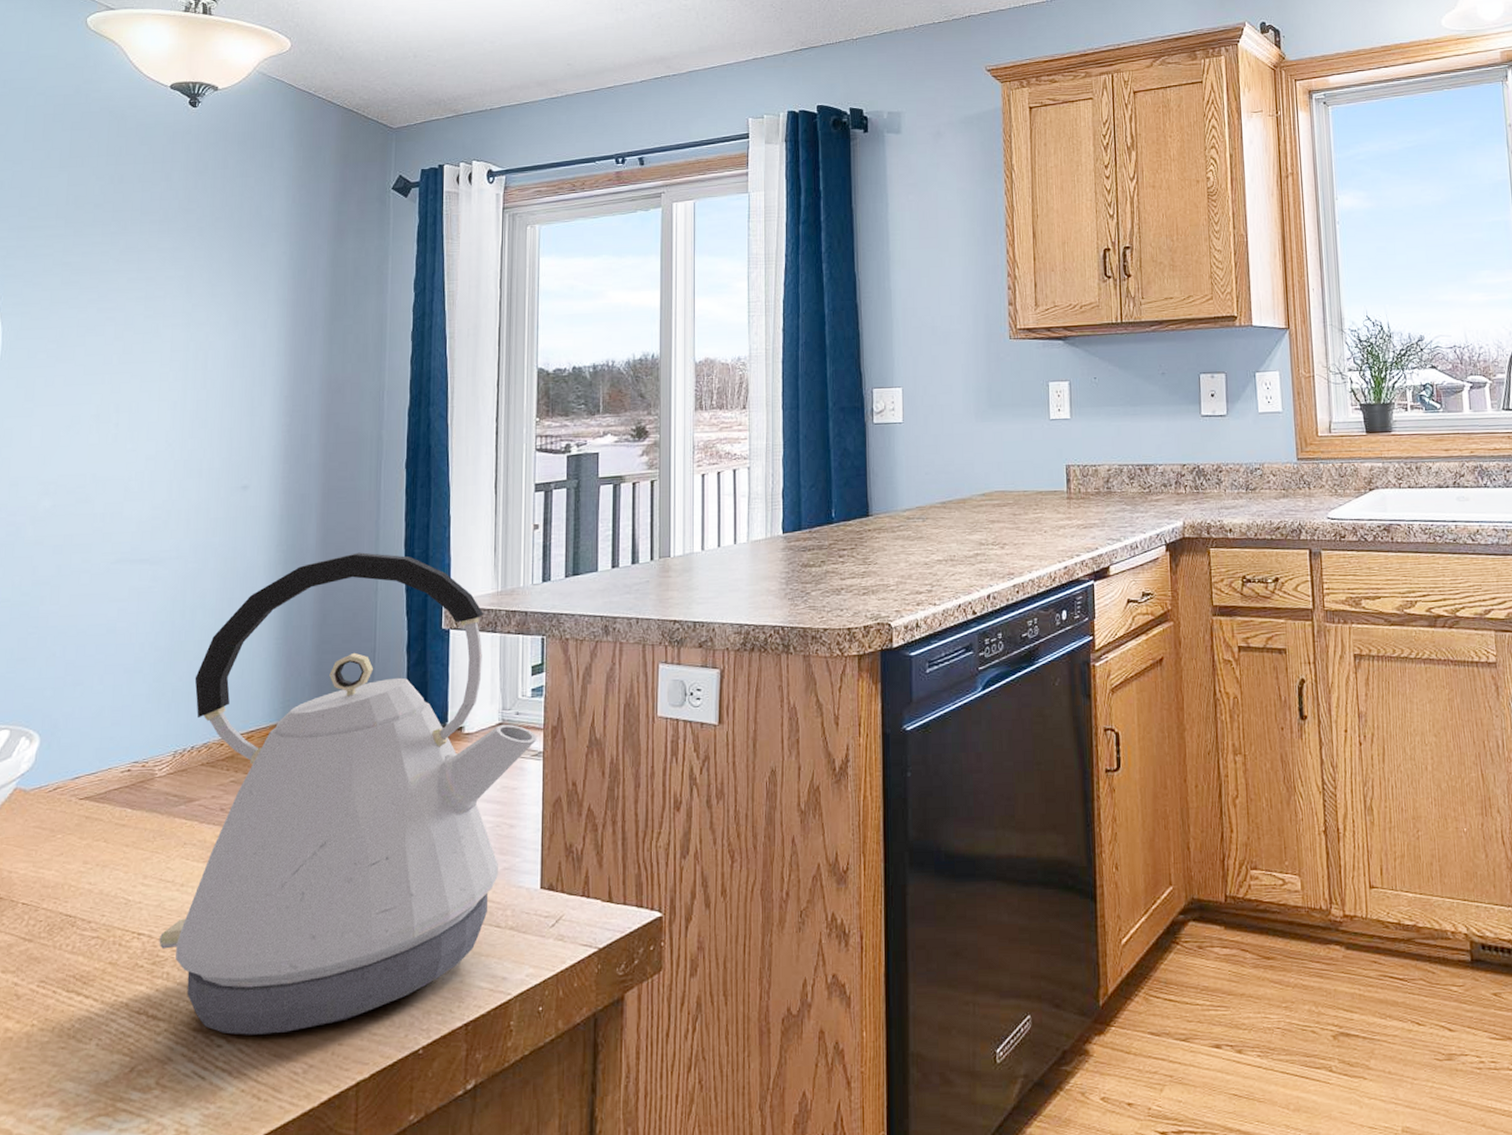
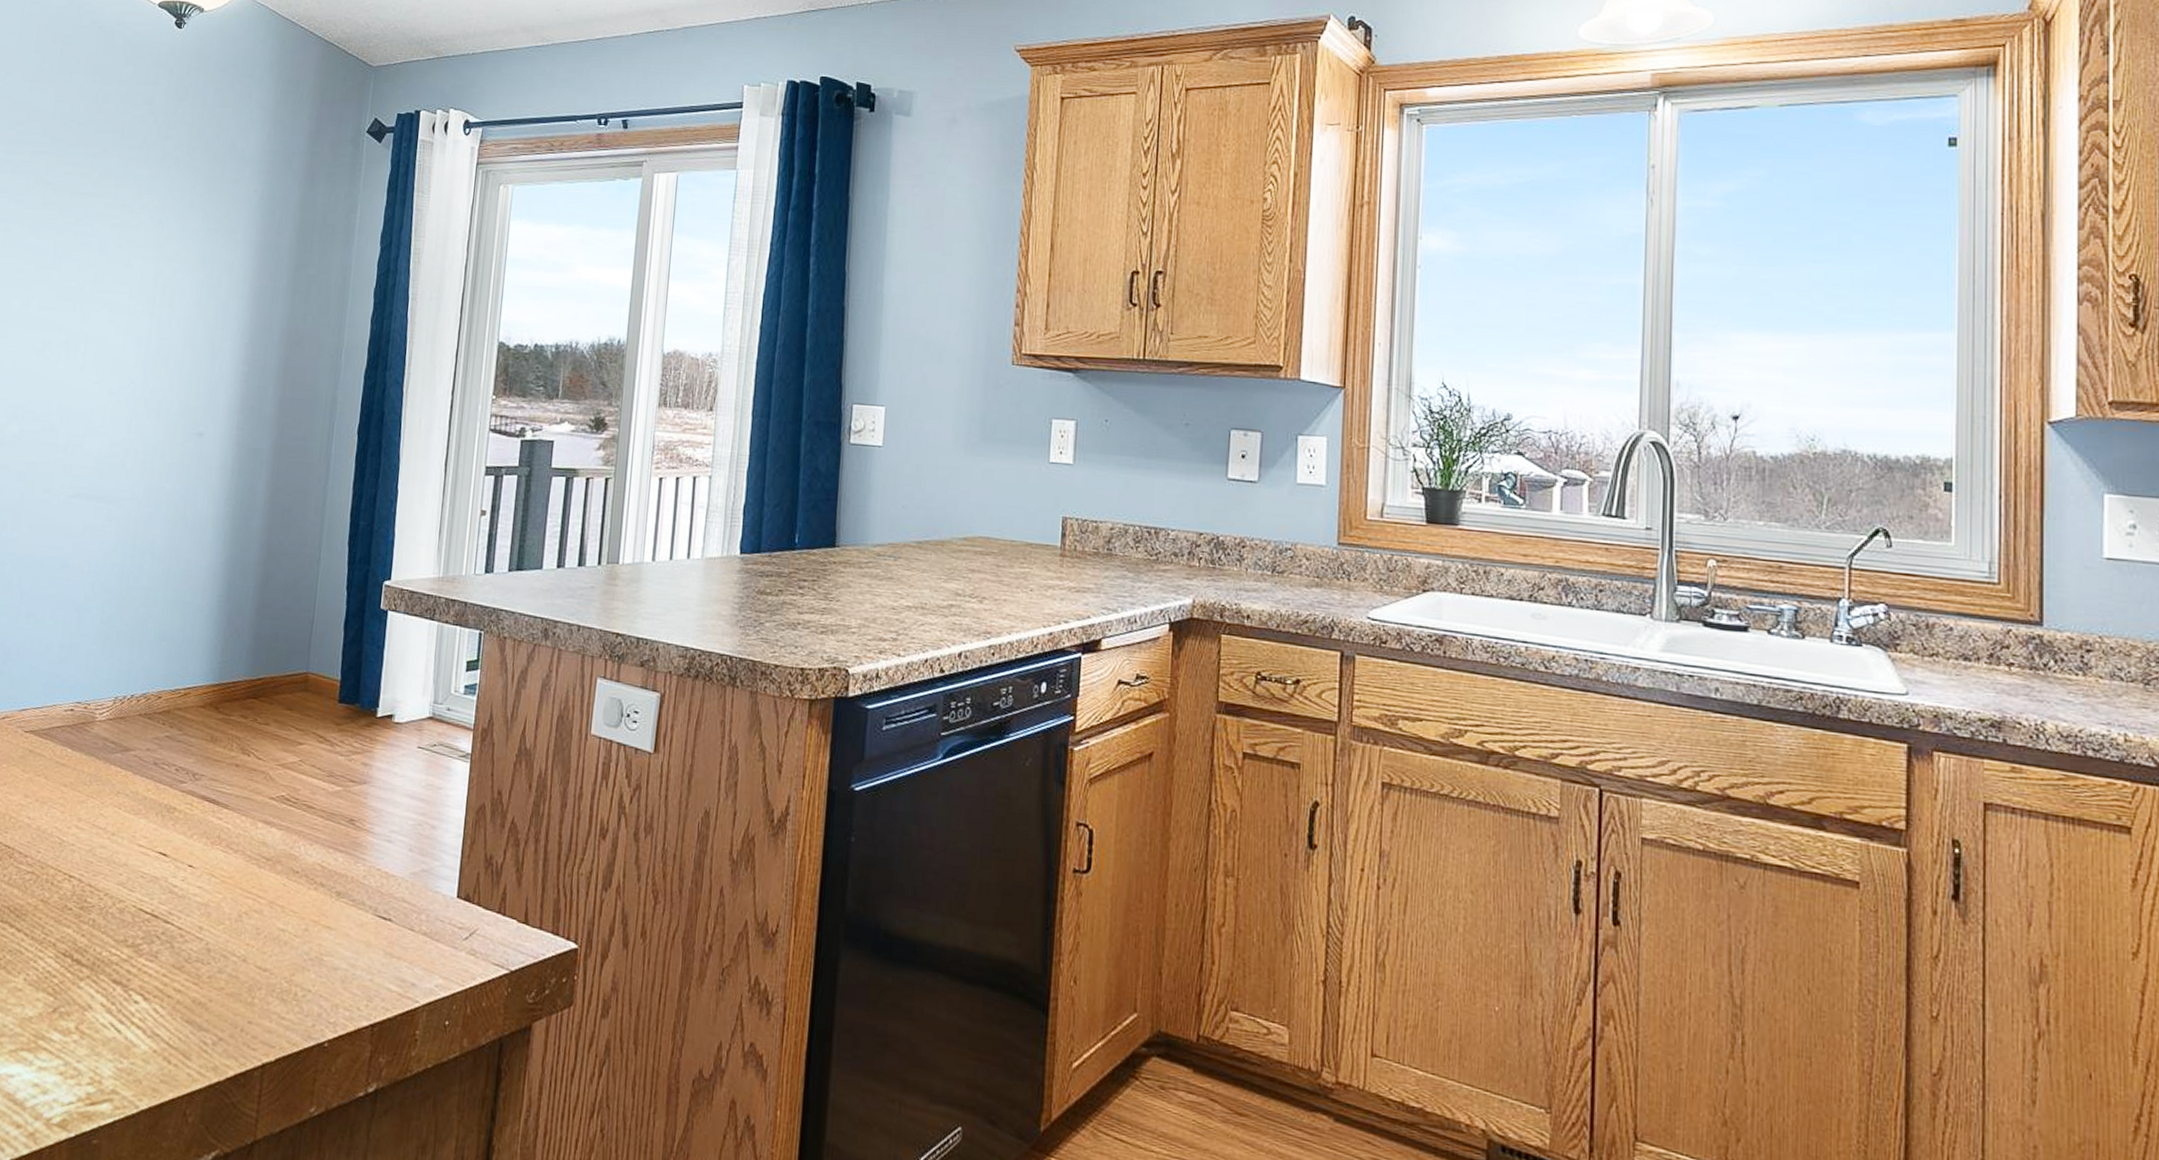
kettle: present [159,552,537,1035] -> none [87,517,466,1001]

